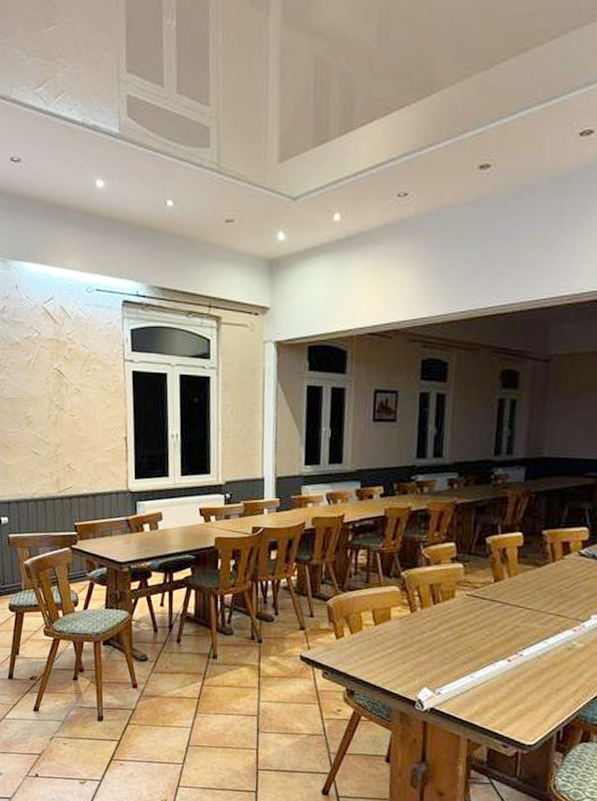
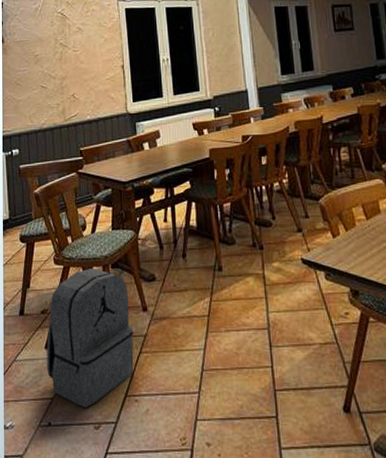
backpack: none [35,642,123,765] -> present [47,267,134,407]

